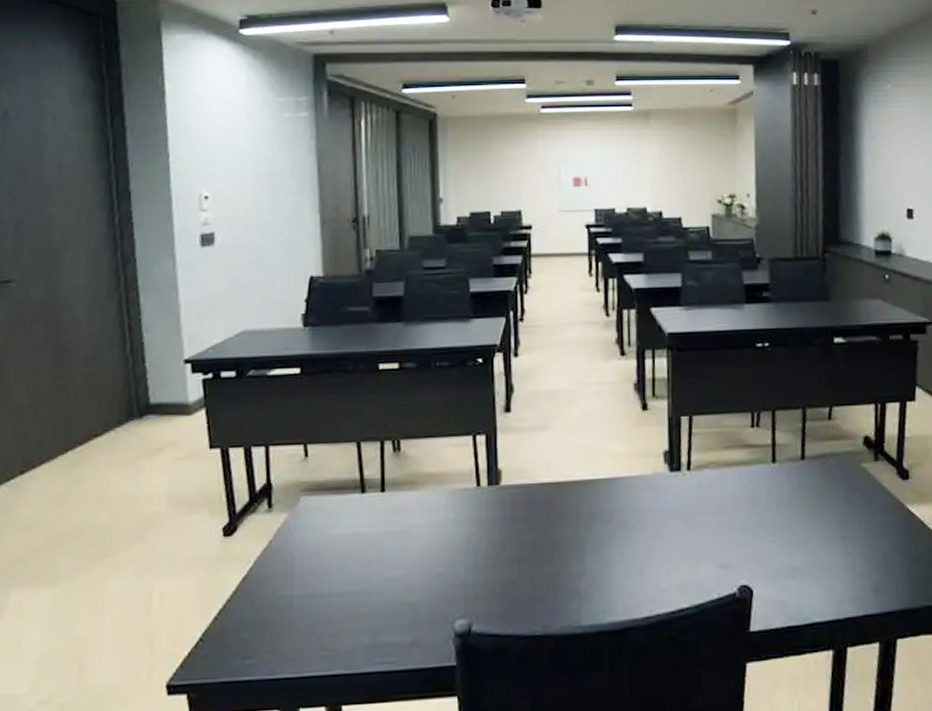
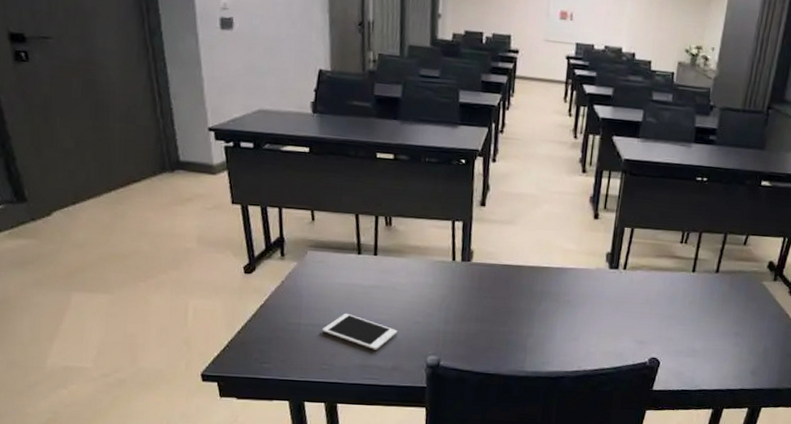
cell phone: none [320,573,416,621] -> present [322,313,398,350]

